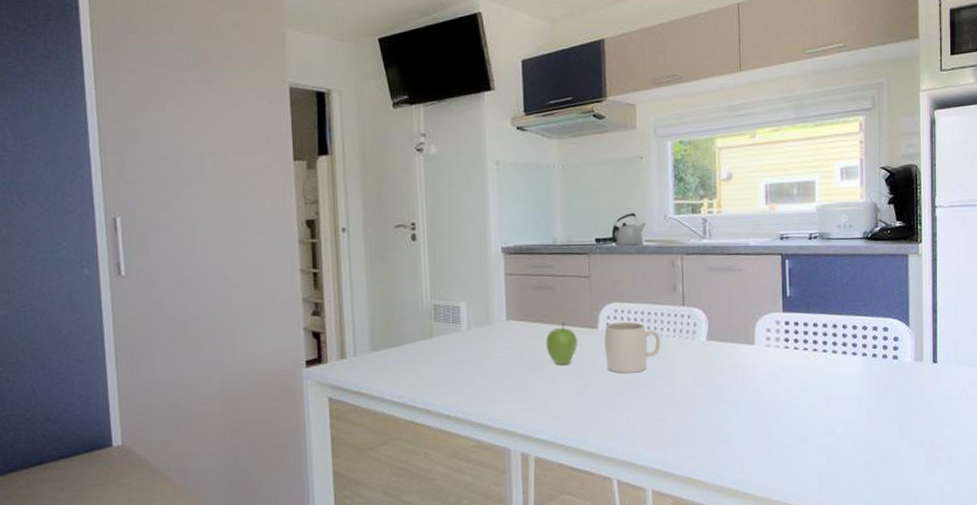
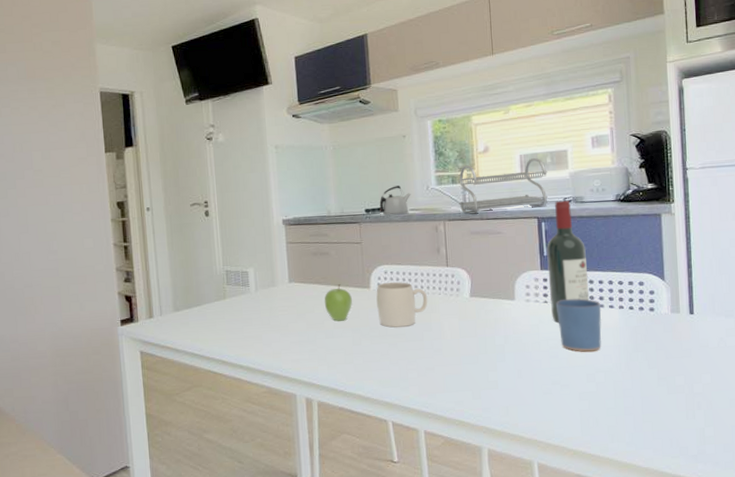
dish rack: none [698,188,794,248] -> present [458,158,548,215]
wine bottle: none [790,236,832,370] -> present [546,200,590,322]
mug: none [797,344,844,403] -> present [555,298,602,352]

